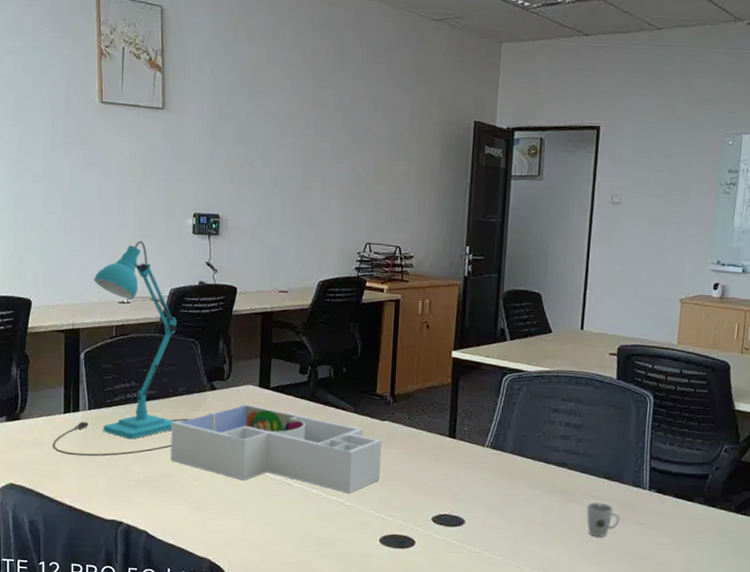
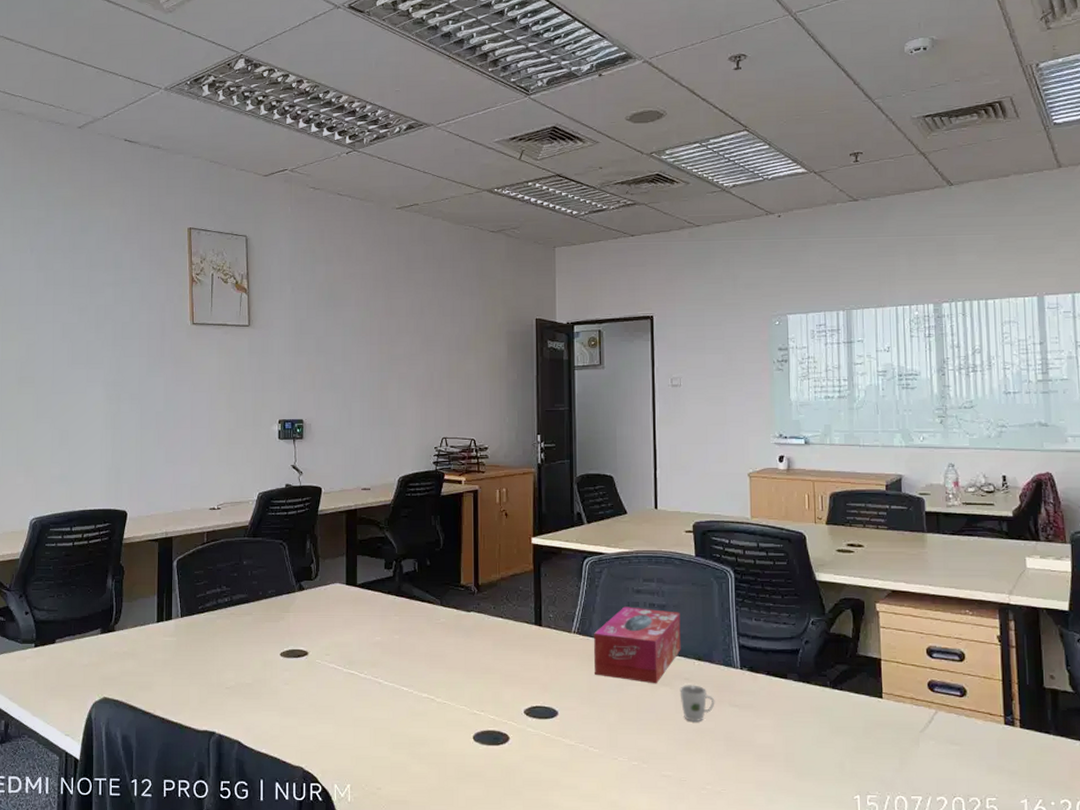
desk lamp: present [52,240,190,457] -> none [145,448,280,666]
desk organizer: present [171,403,381,494] -> none [262,602,469,689]
tissue box: none [504,424,595,500] -> present [594,607,681,684]

